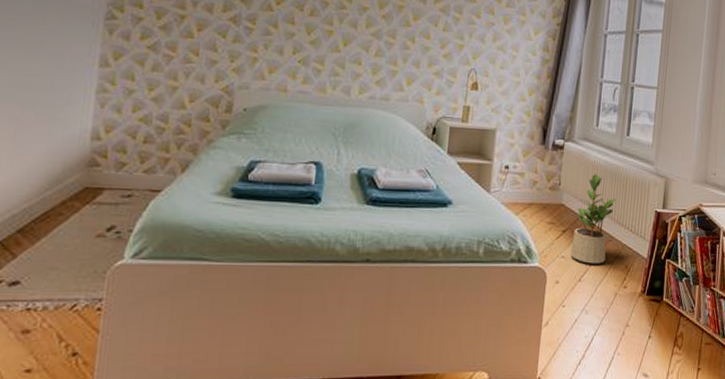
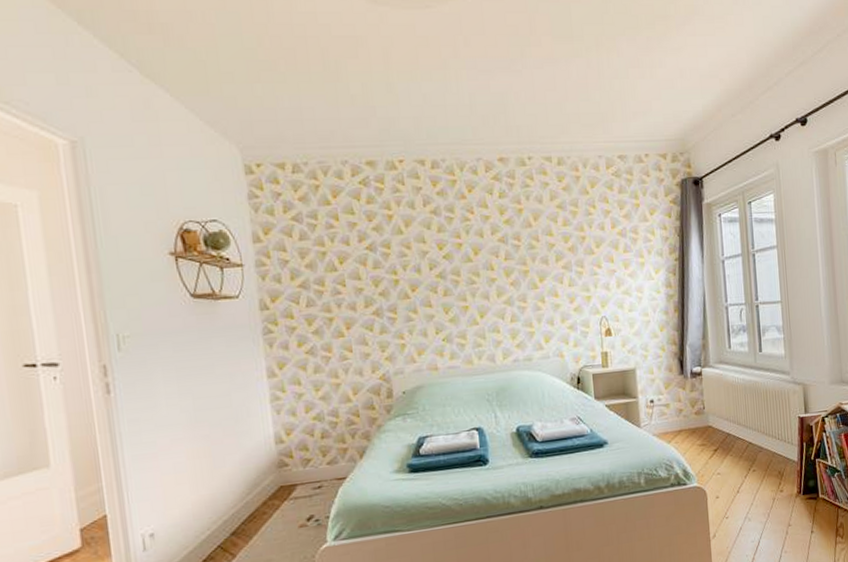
potted plant: present [570,174,617,264] -> none [724,393,760,476]

